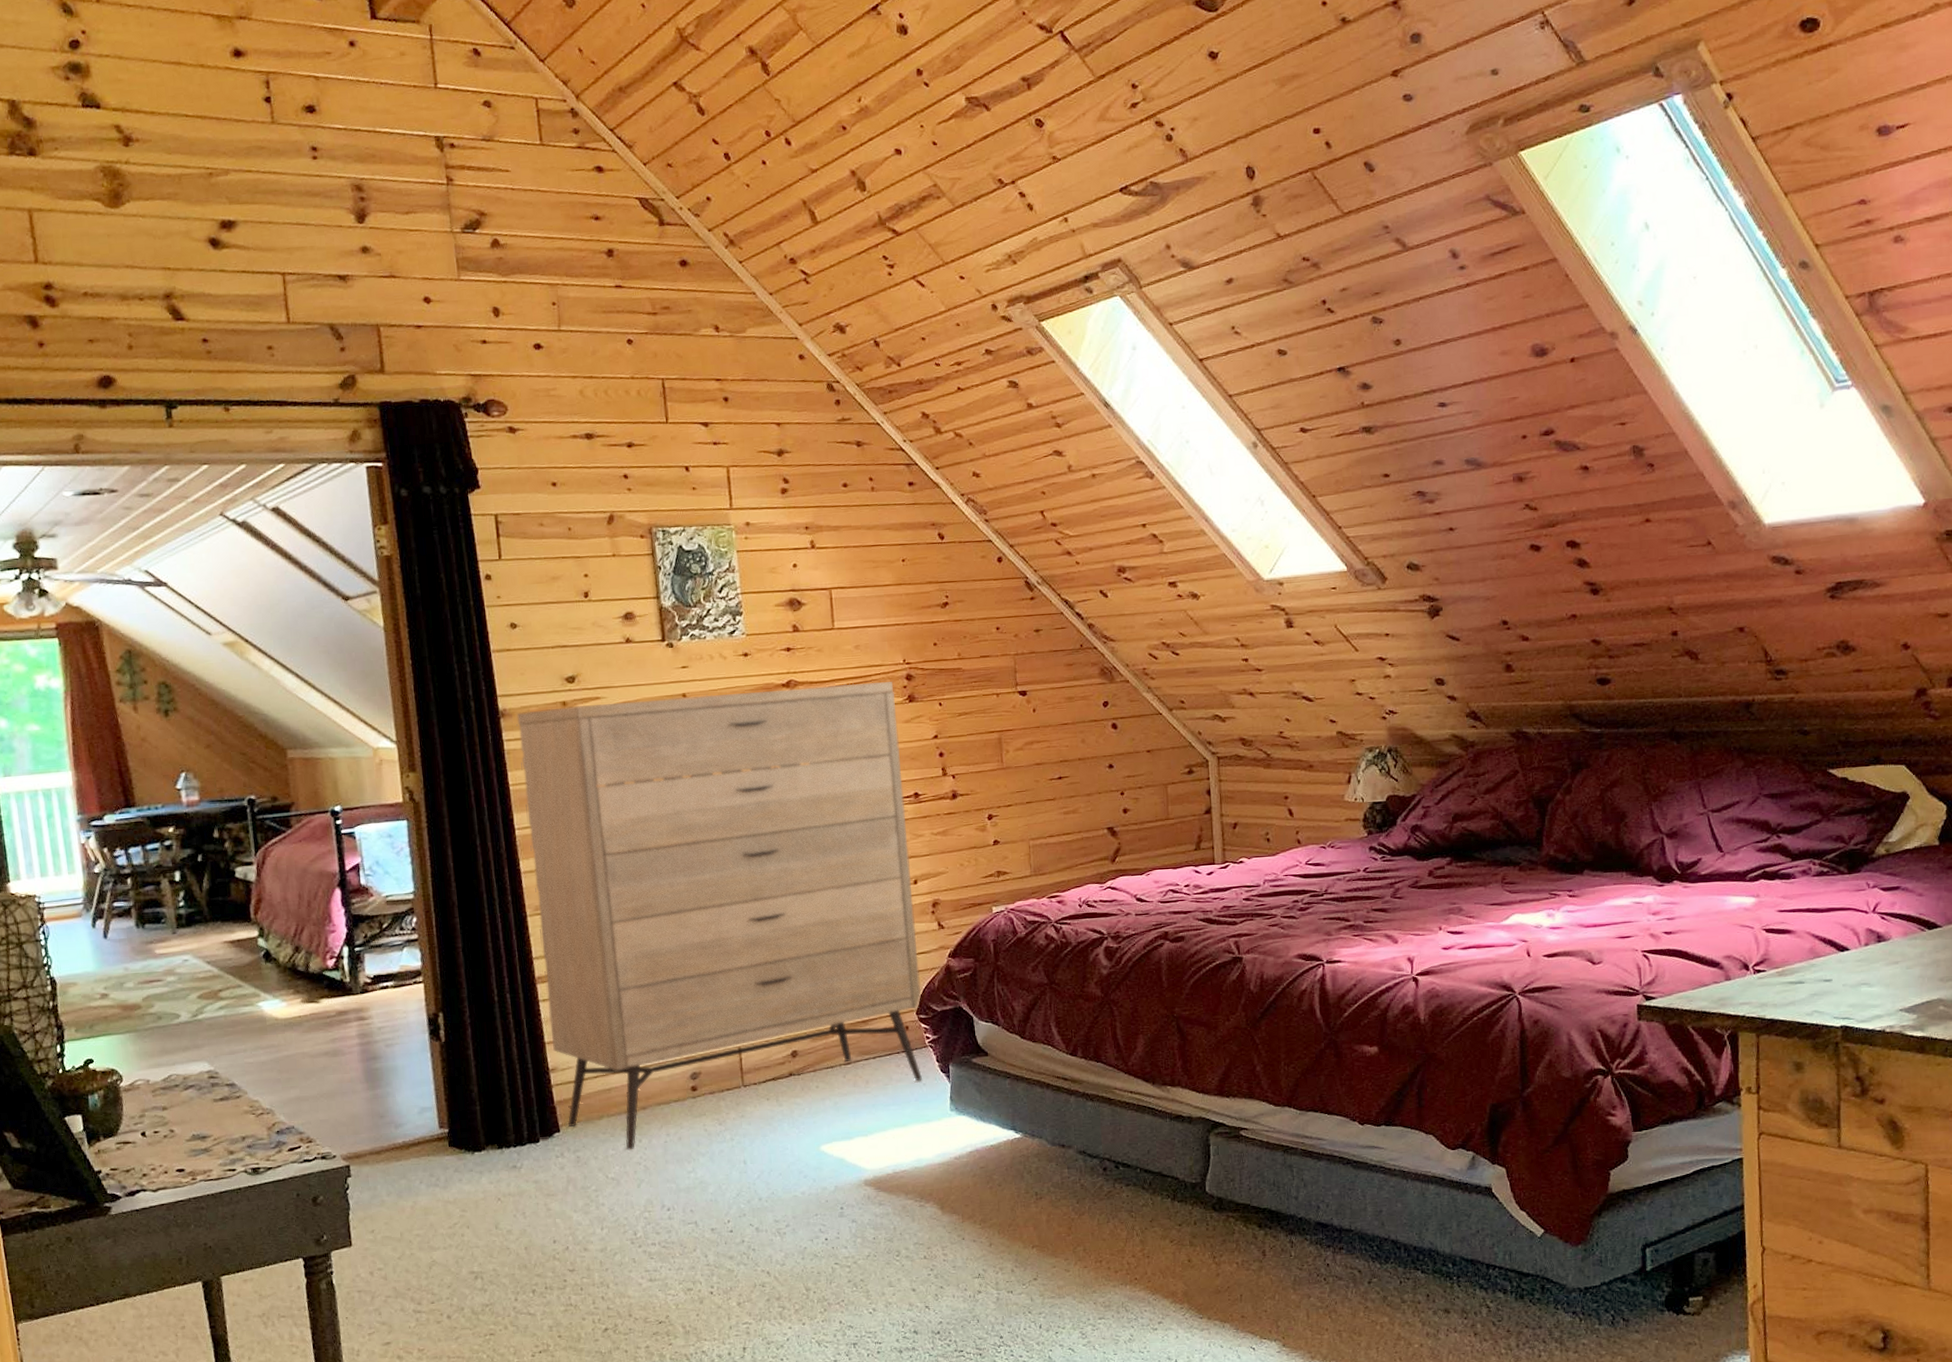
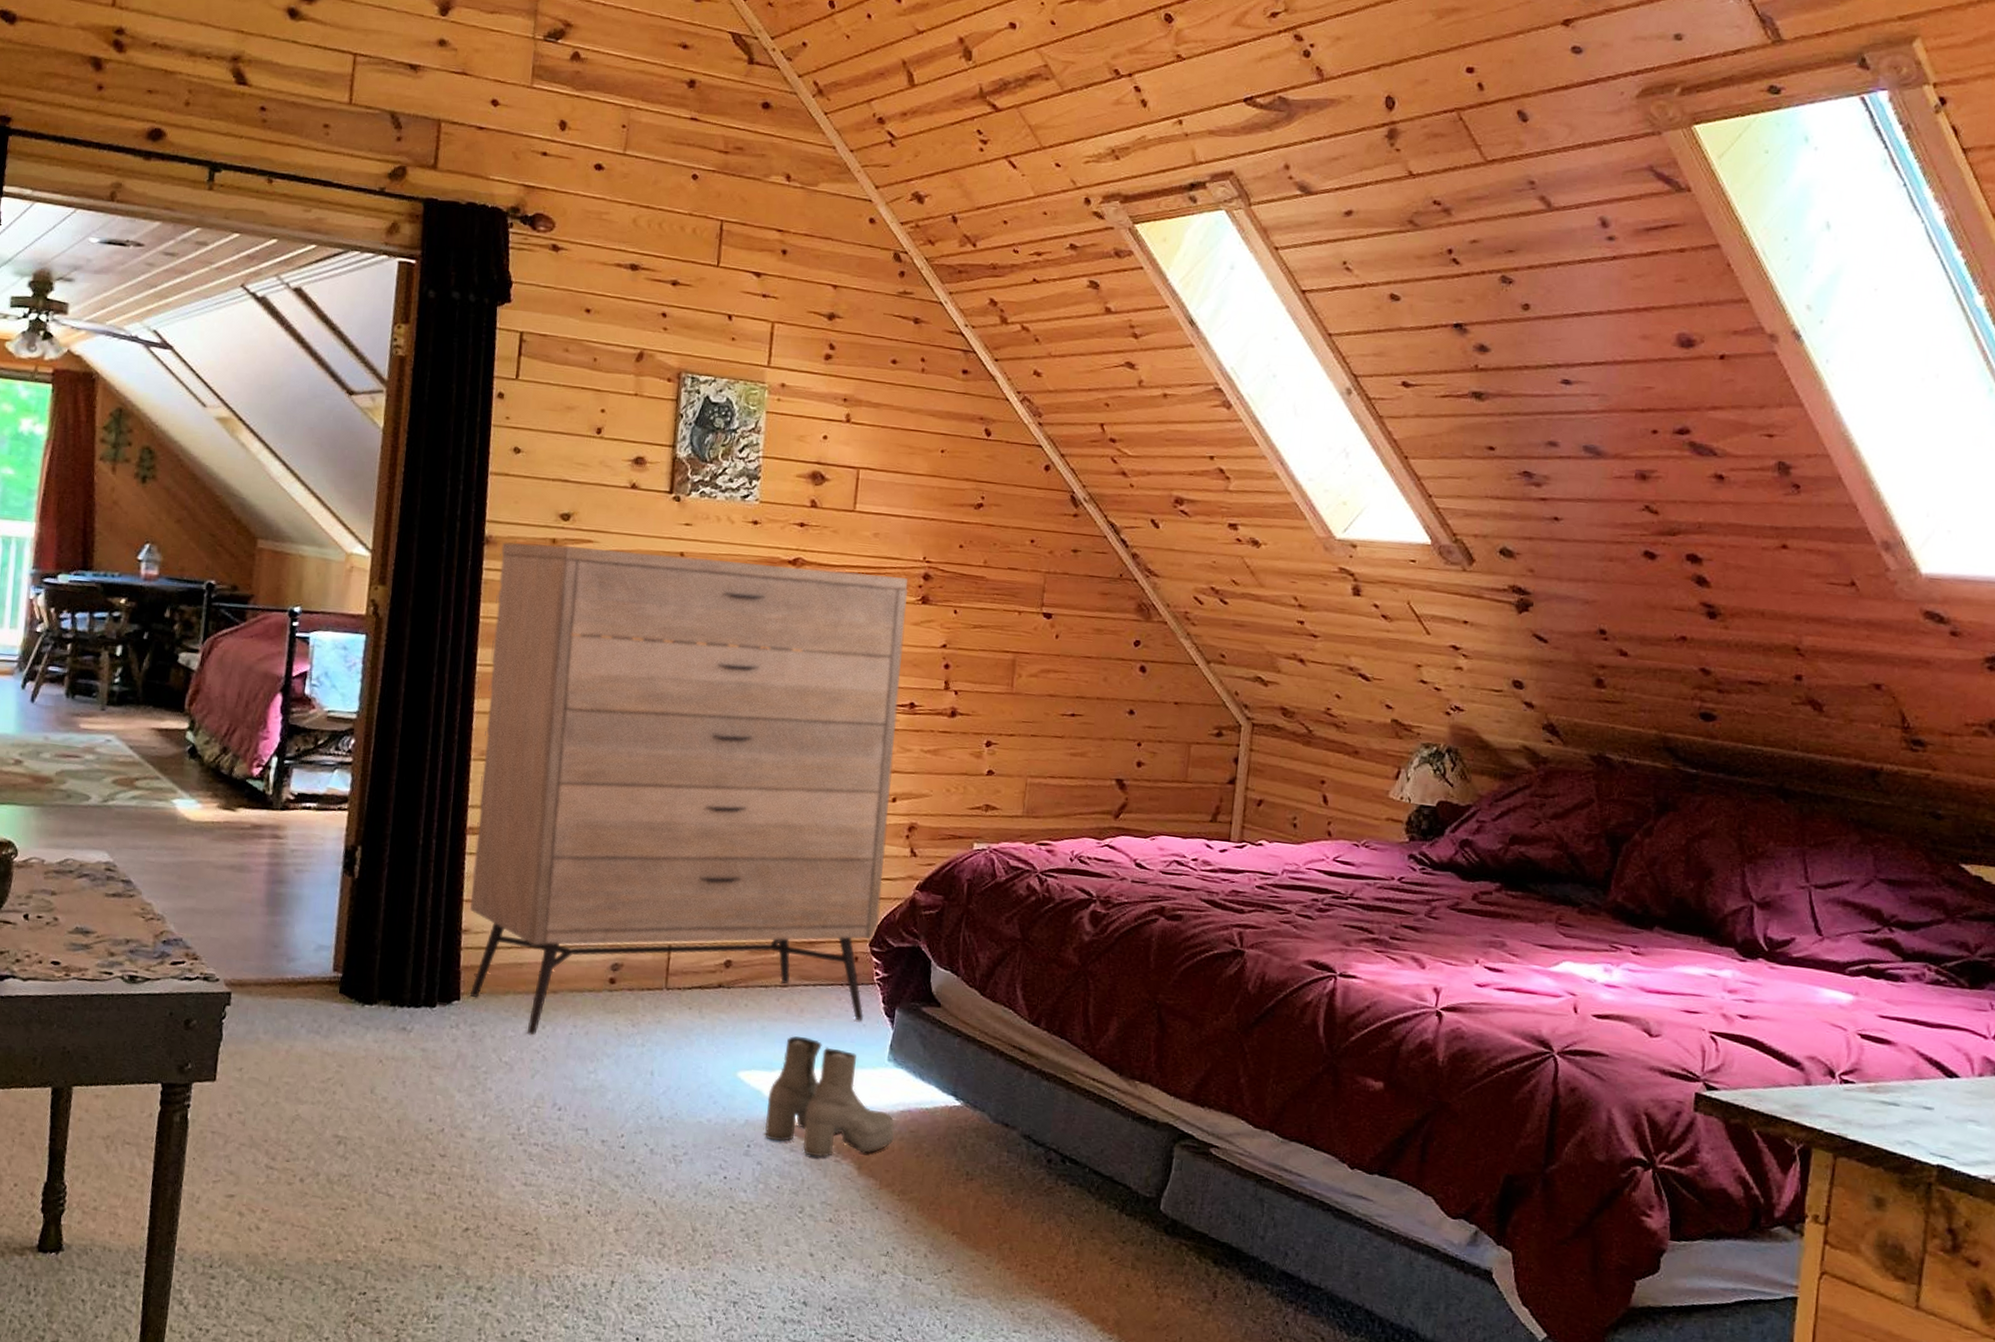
boots: none [851,1105,968,1206] -> present [765,1036,895,1157]

